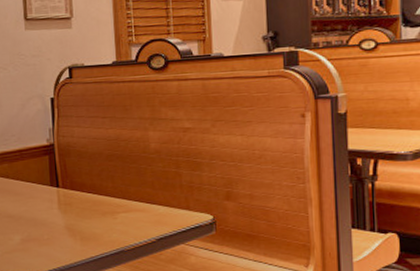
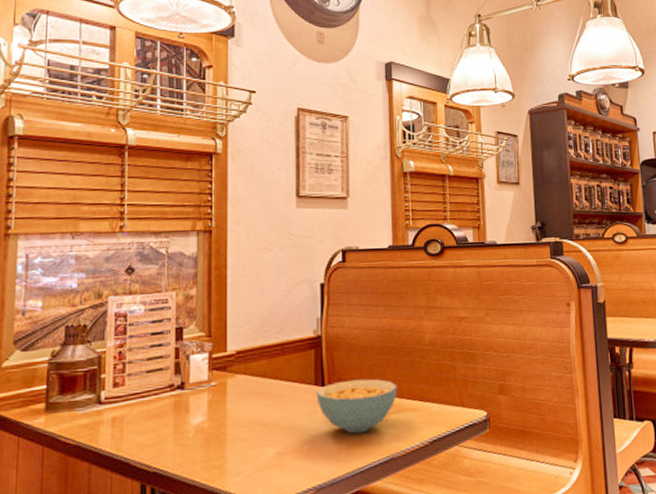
cereal bowl: none [52,182,125,228] -> present [316,379,397,434]

